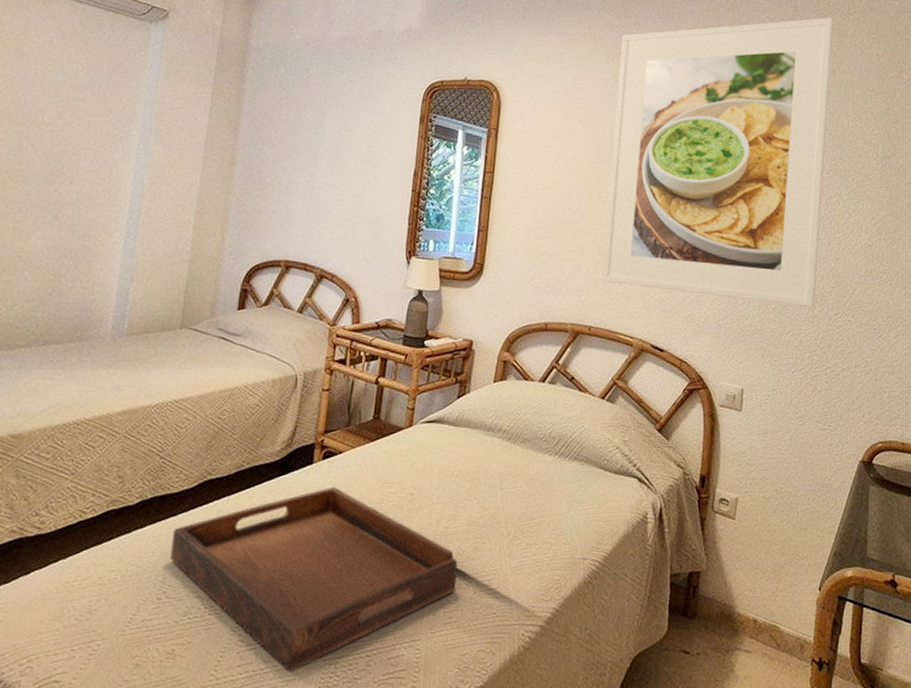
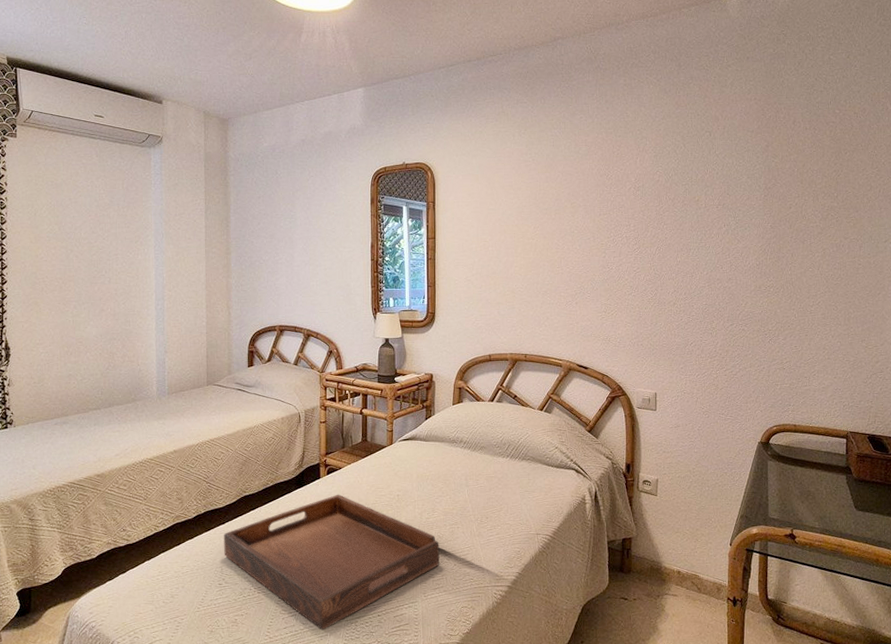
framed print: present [601,17,833,308] -> none [530,72,714,322]

